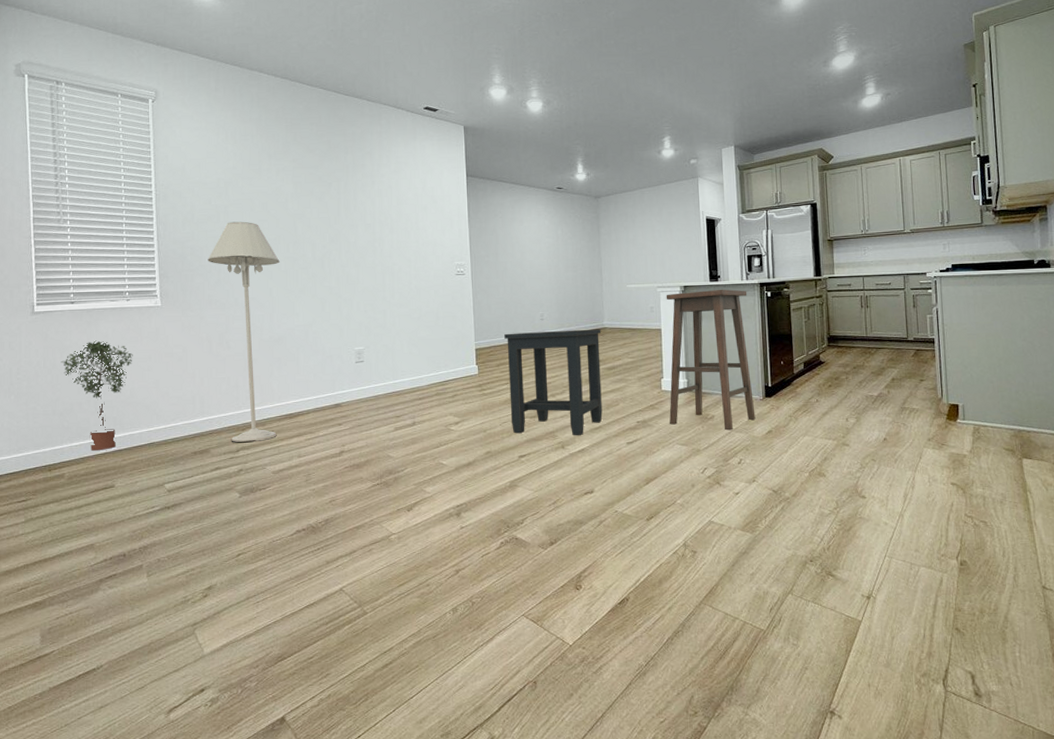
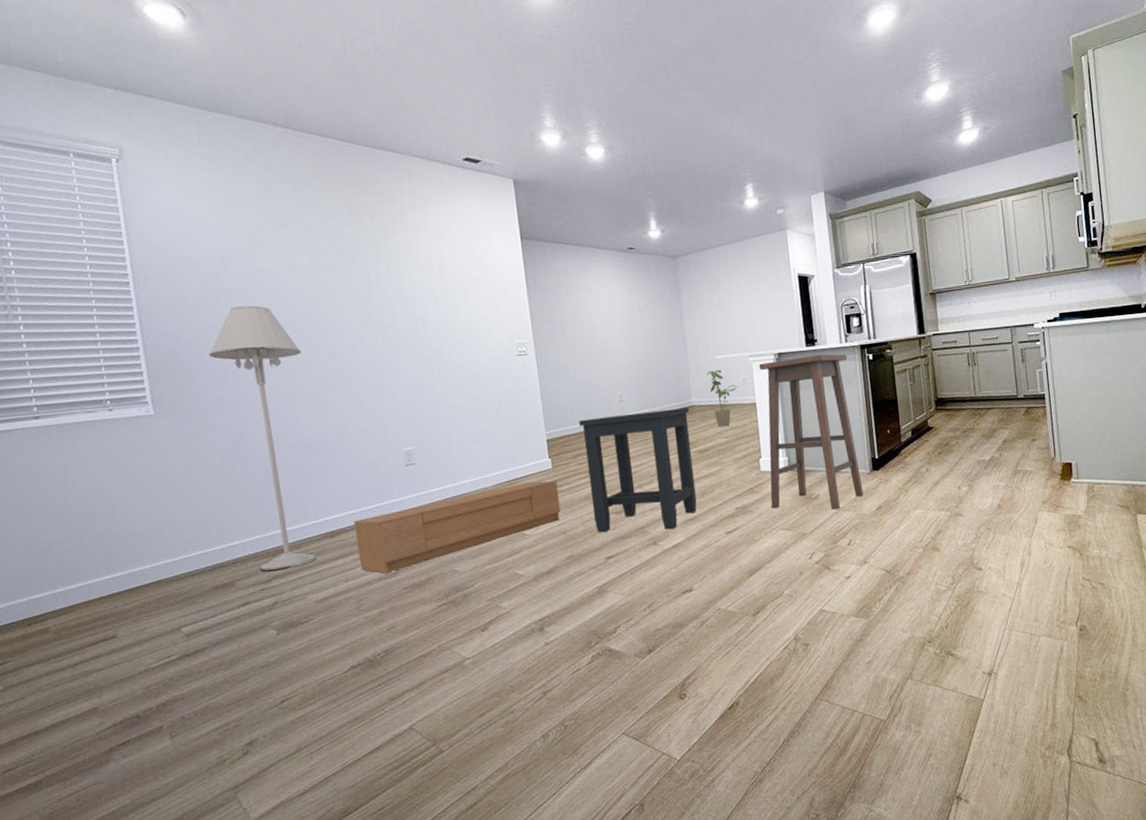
potted tree: present [60,340,133,452] -> none [29,462,124,598]
tv stand: none [309,384,483,453] -> present [353,480,561,574]
house plant: none [618,298,646,349] -> present [706,370,738,428]

